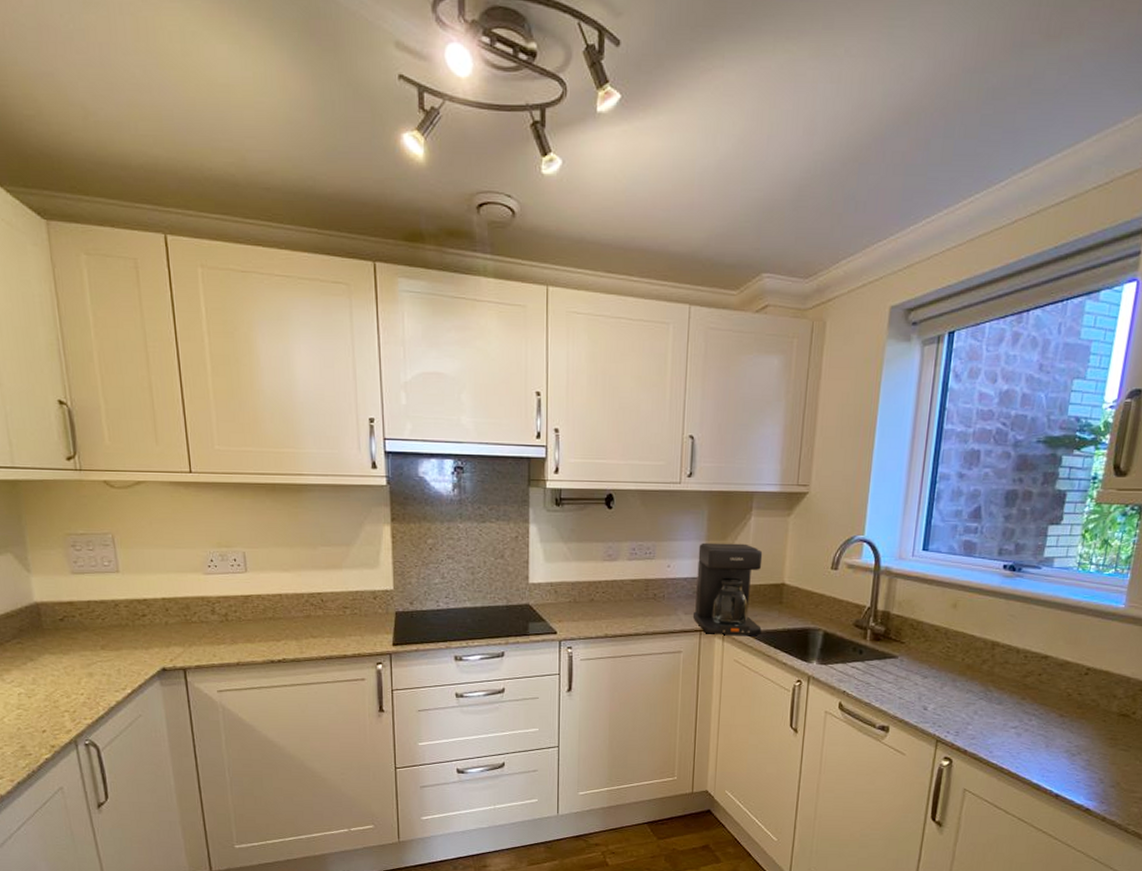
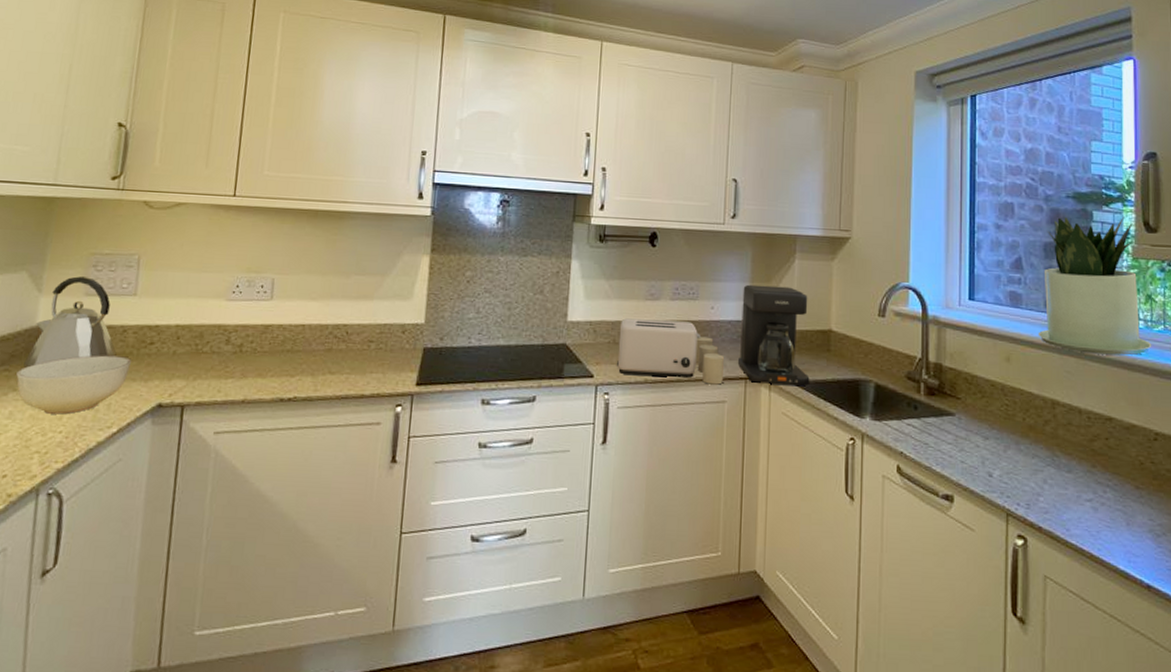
bowl: none [29,627,129,679] -> present [16,355,131,415]
kettle: none [33,556,114,640] -> present [23,276,117,368]
toaster: none [578,579,657,632] -> present [617,318,700,379]
canister: none [652,593,680,637] -> present [695,336,724,385]
planter: none [987,460,1102,599] -> present [1038,216,1152,356]

